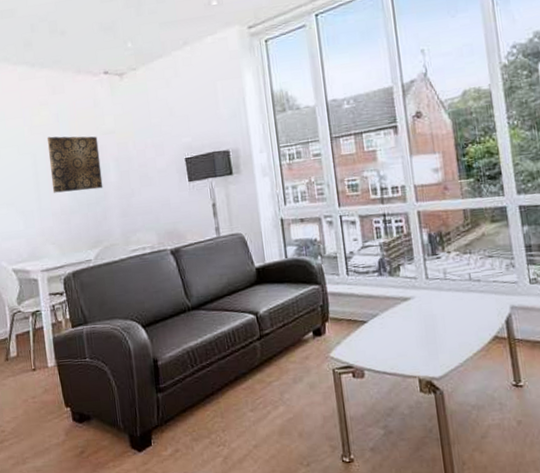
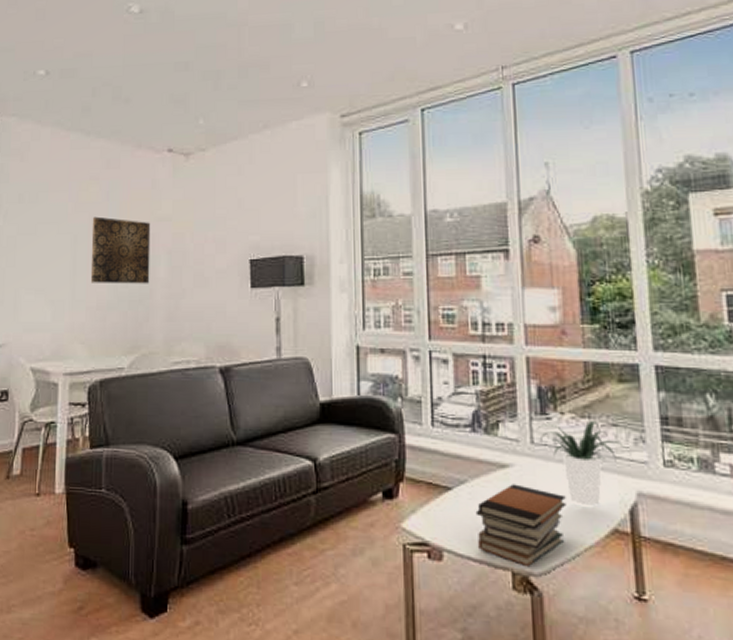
book stack: none [387,312,457,374] -> present [475,484,566,568]
potted plant: none [430,255,505,322] -> present [537,421,631,507]

